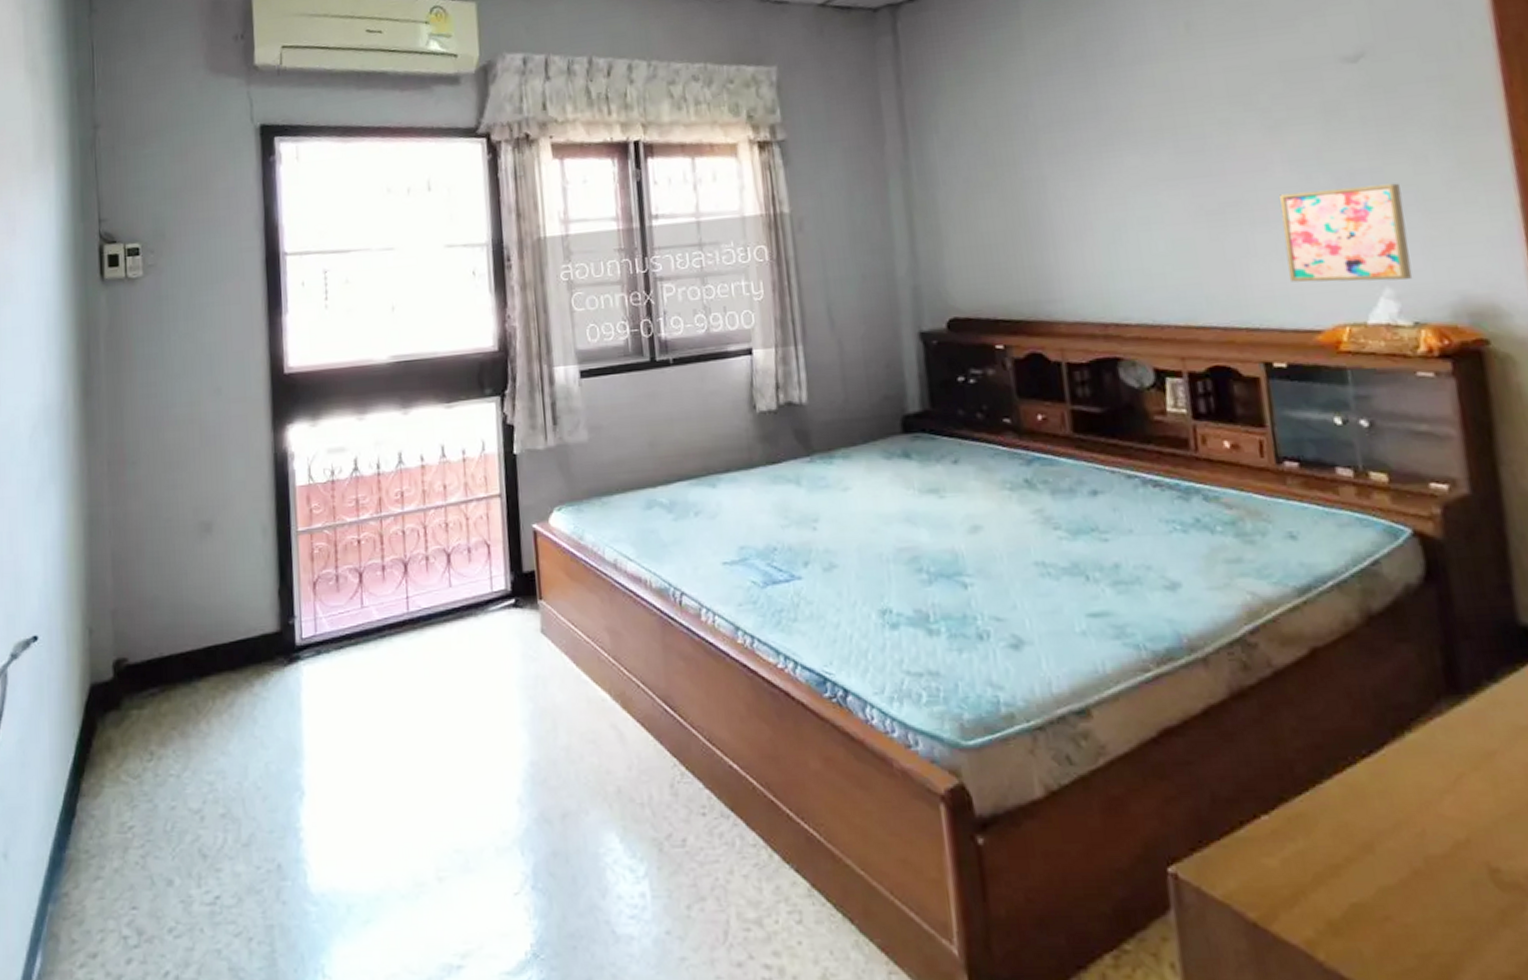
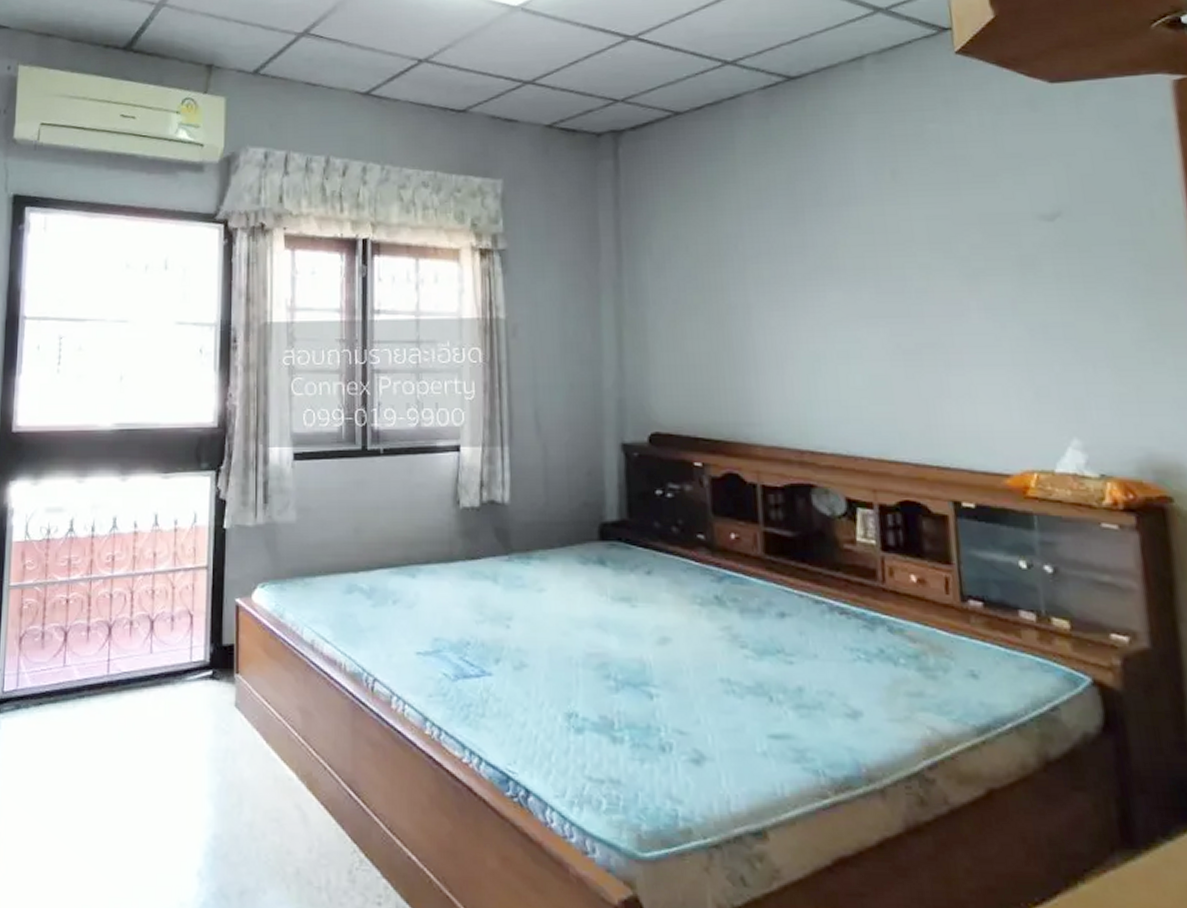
wall art: present [1279,183,1413,282] -> none [974,338,1101,432]

